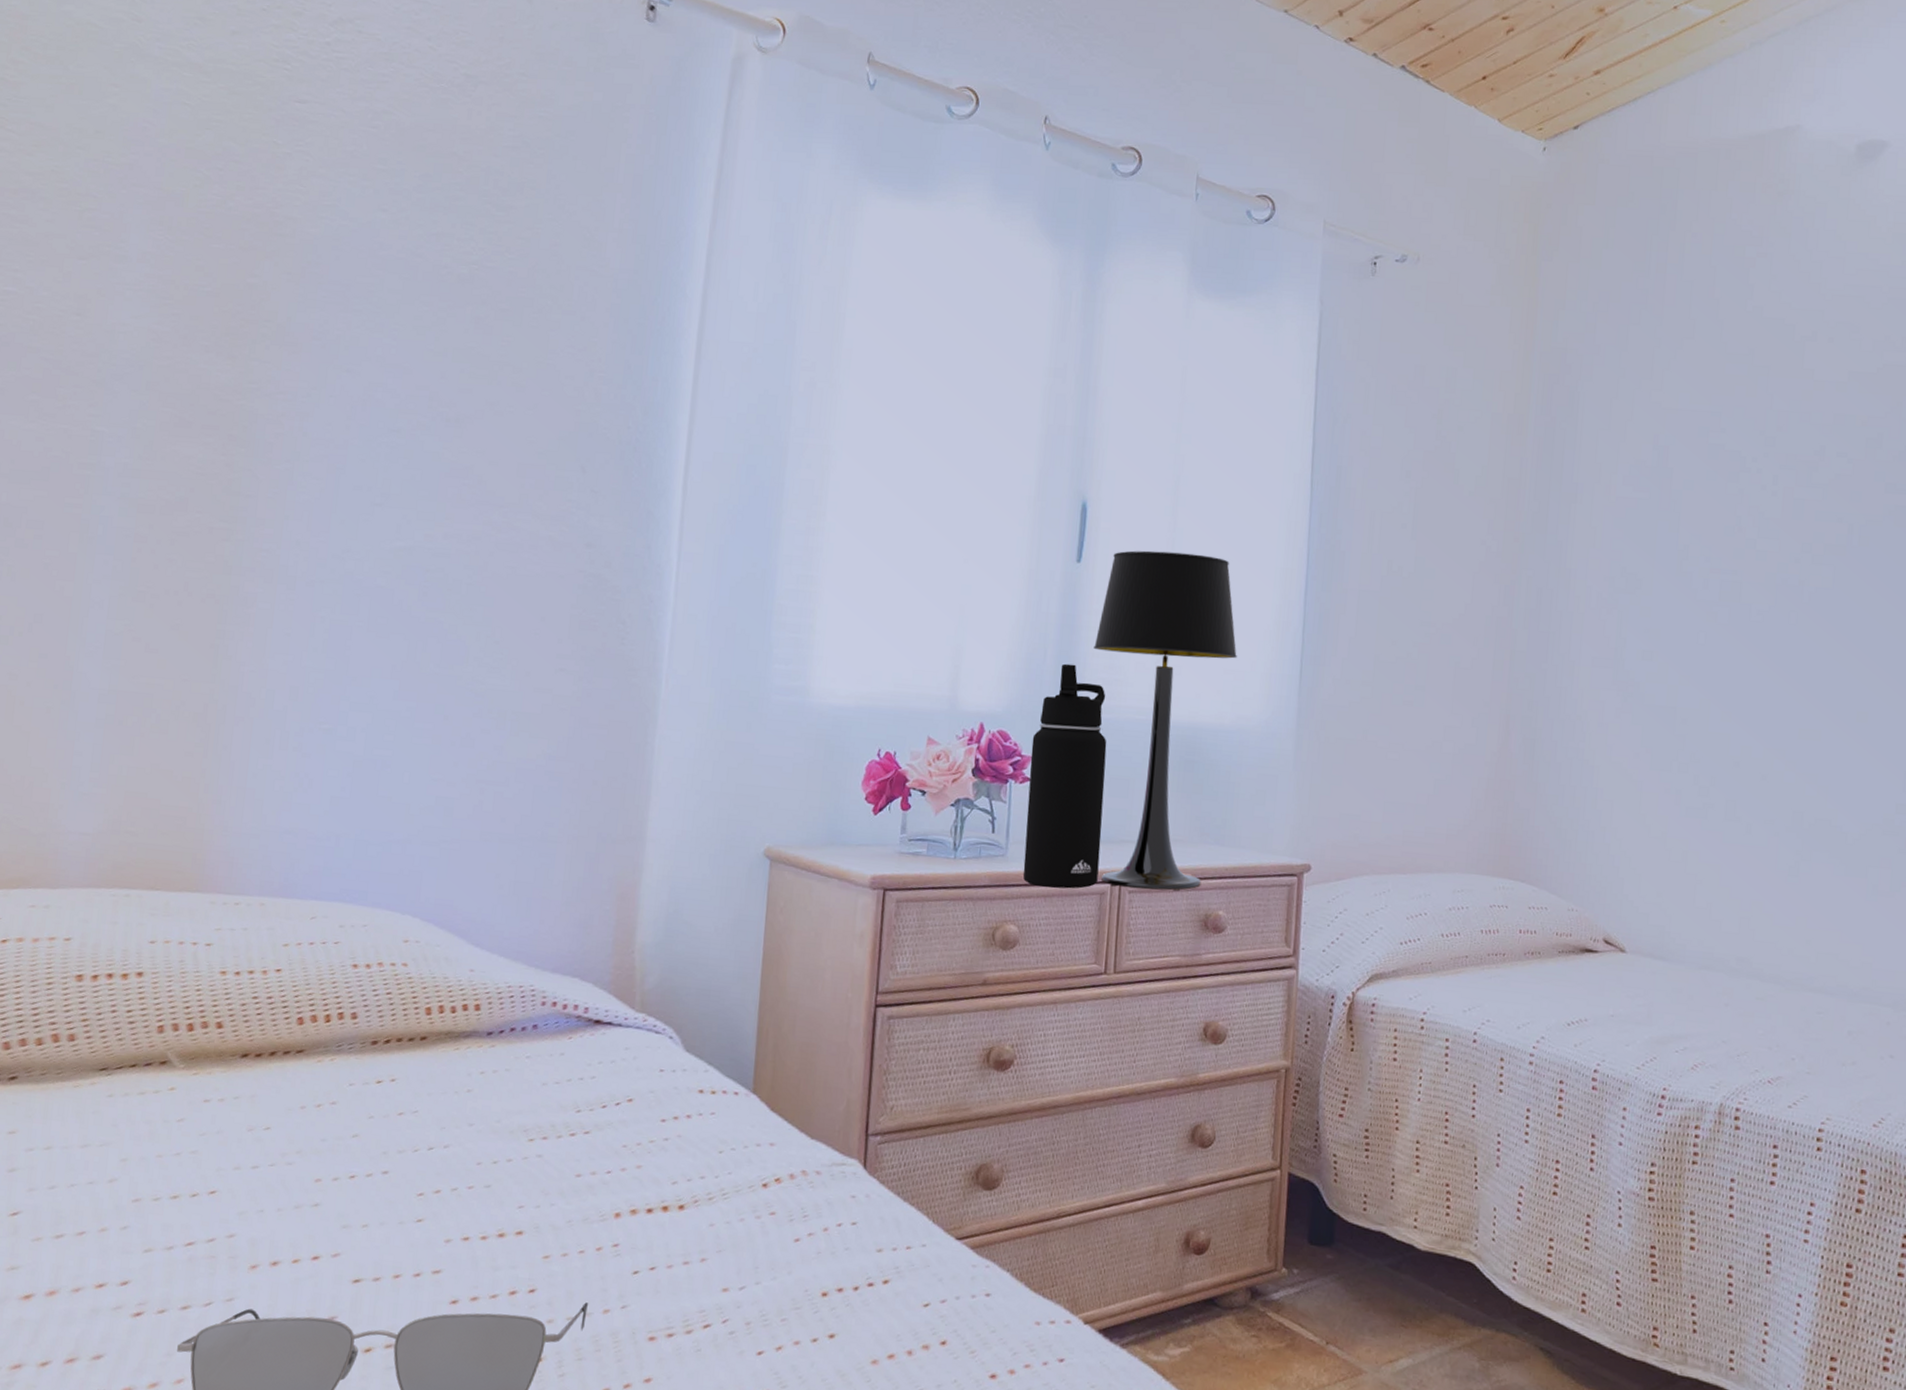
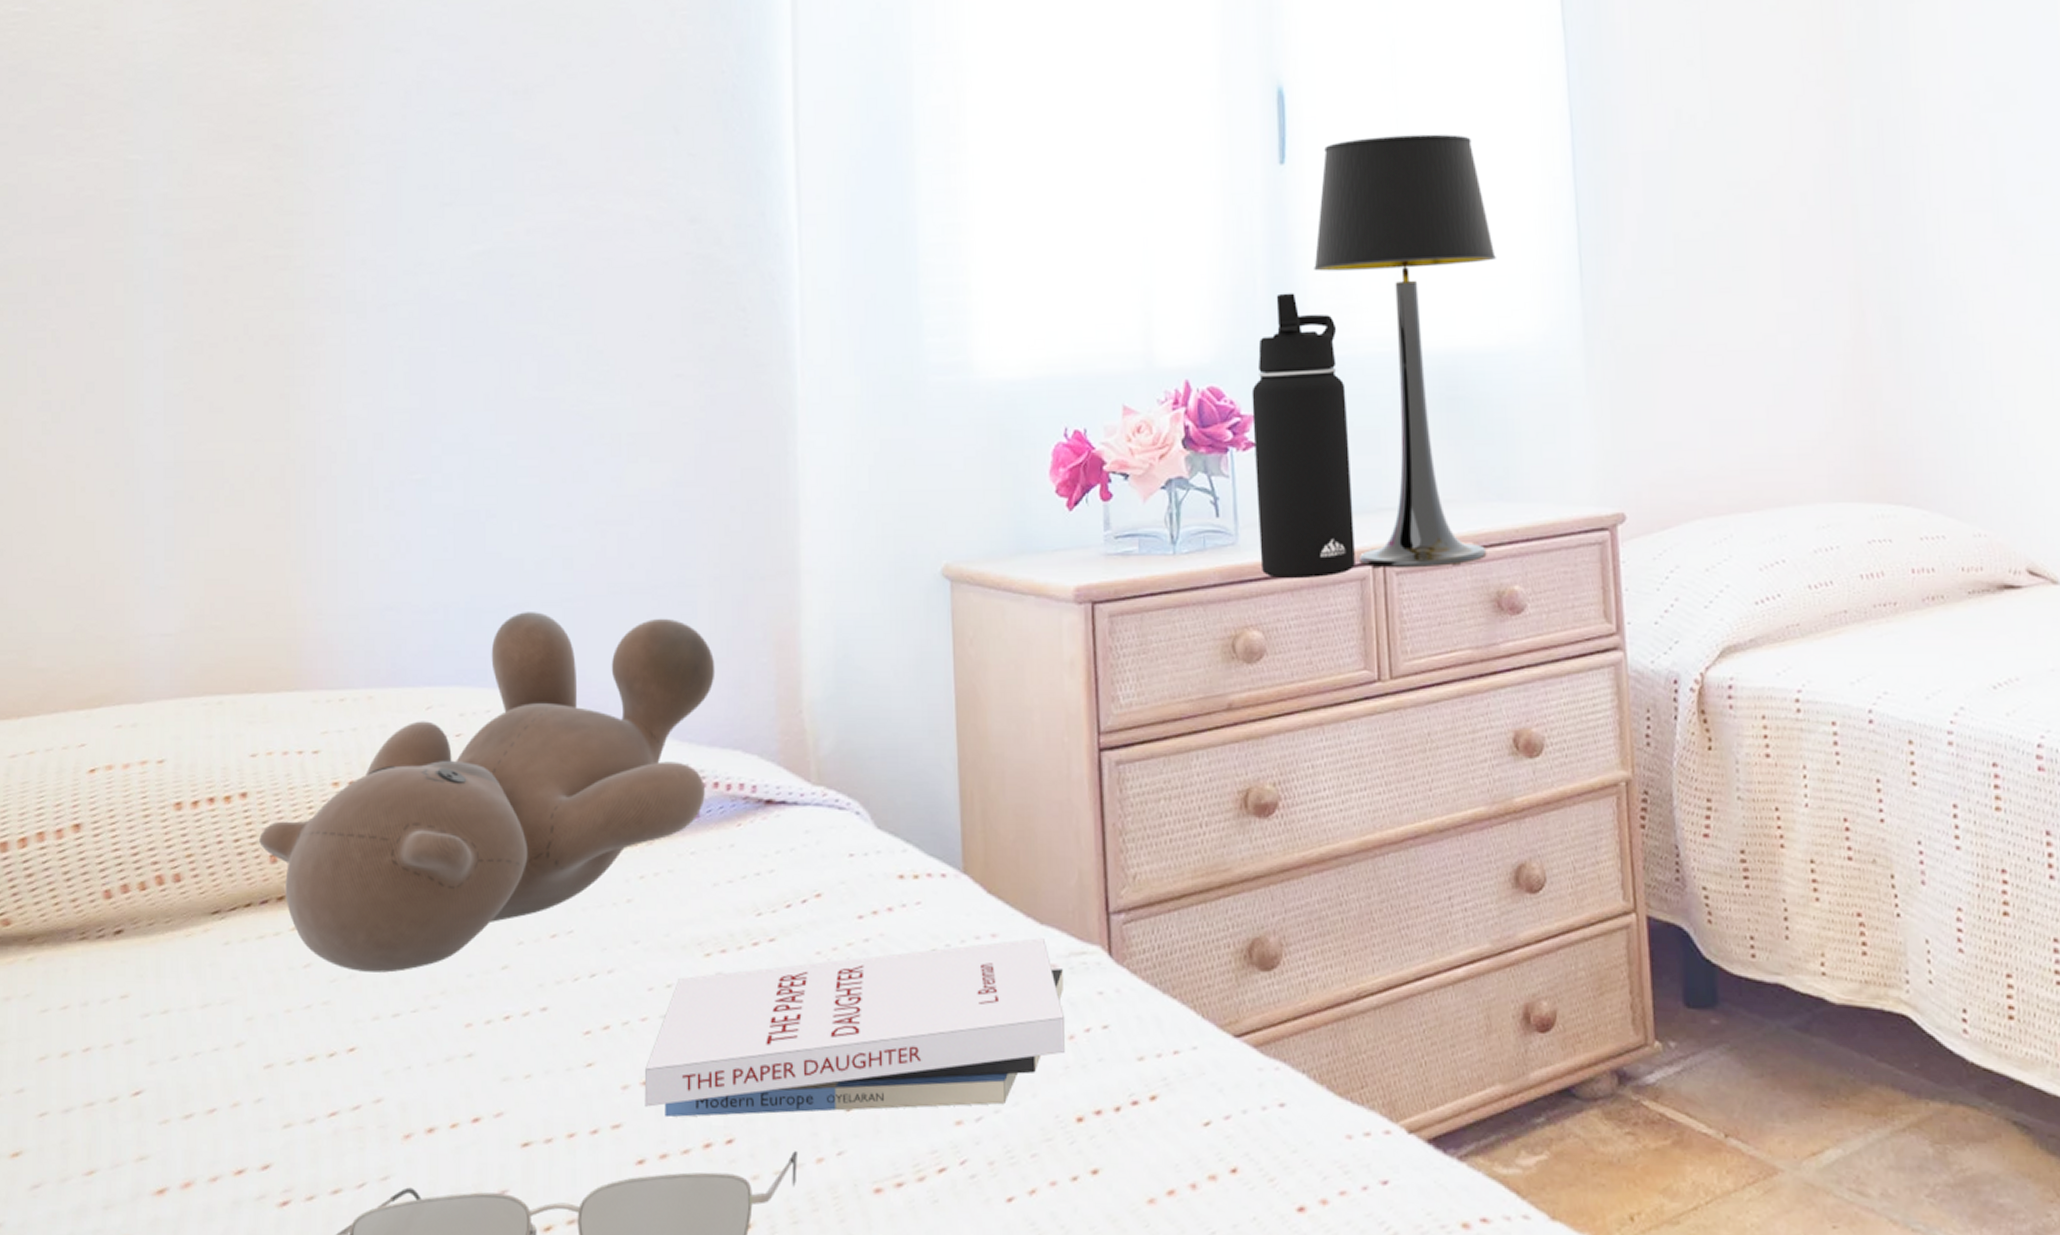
teddy bear: none [149,847,565,1132] -> present [259,612,716,973]
books: none [463,1149,826,1278] -> present [644,938,1065,1118]

